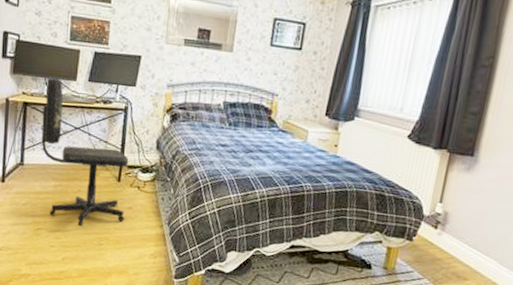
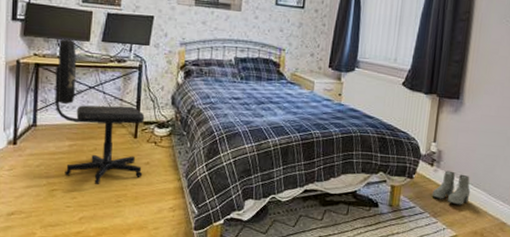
boots: none [433,234,480,274] -> present [432,170,471,205]

